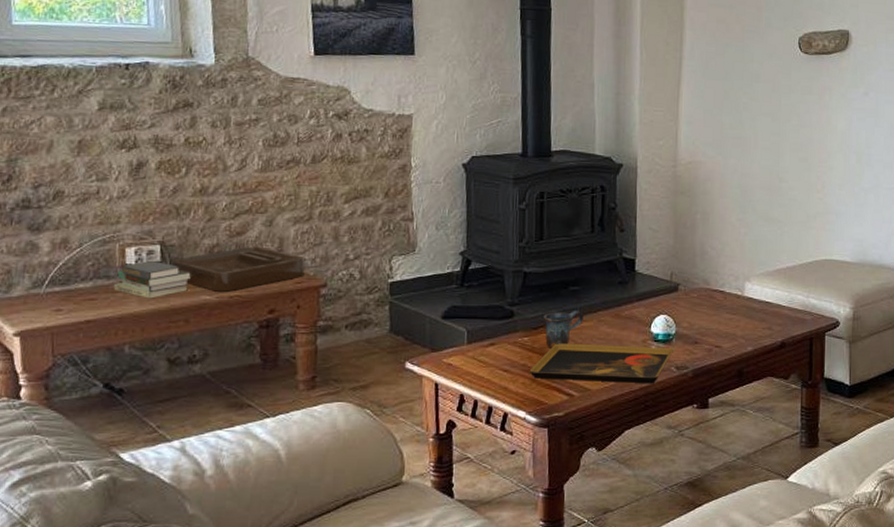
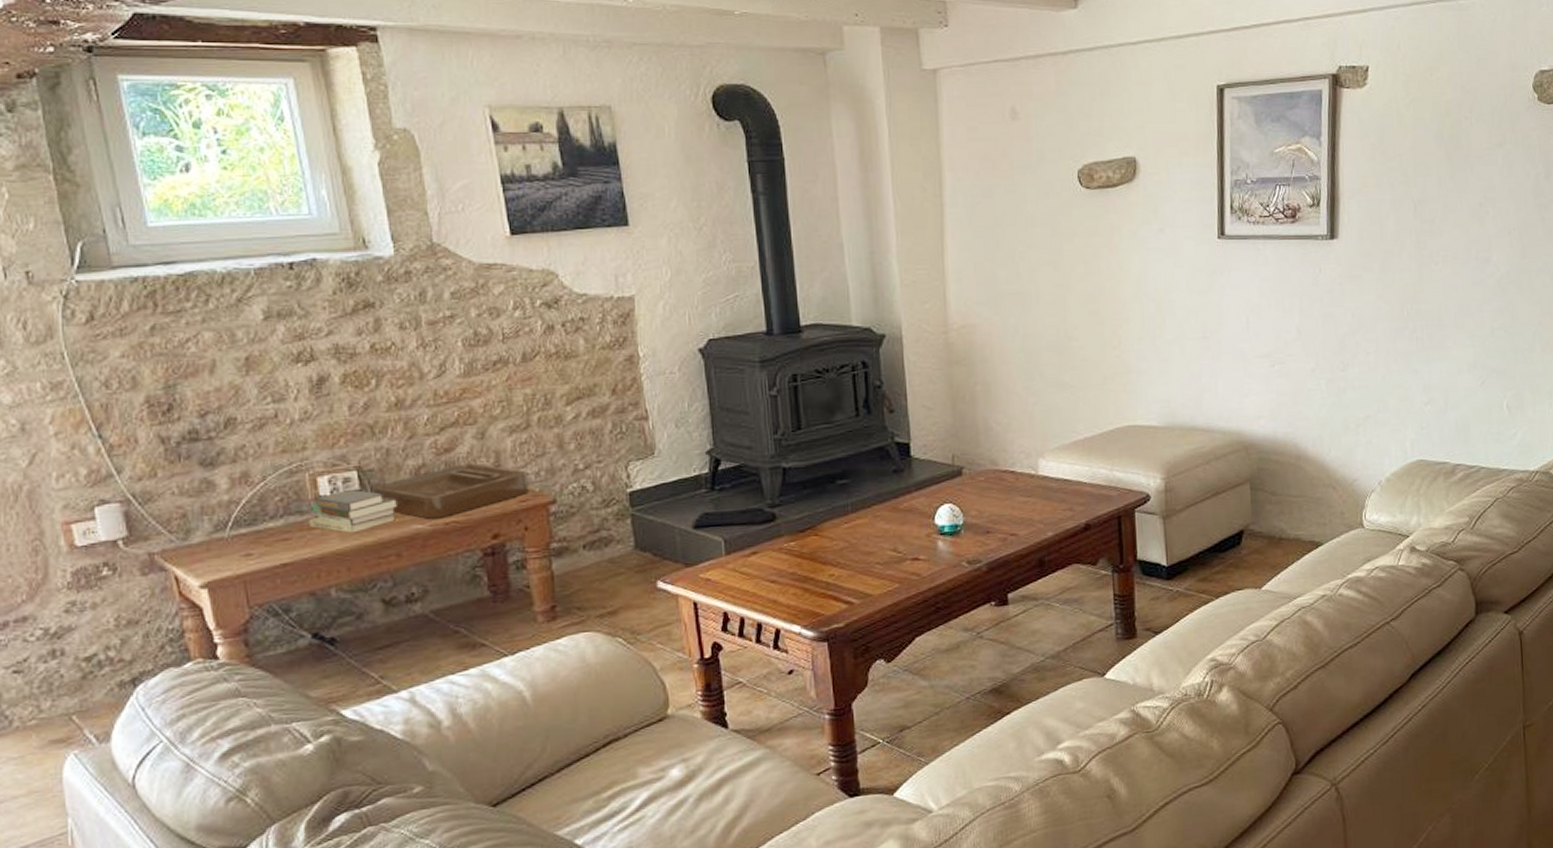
decorative tray: present [529,343,673,384] -> none [800,540,963,588]
mug: present [543,310,584,348] -> none [809,506,856,552]

